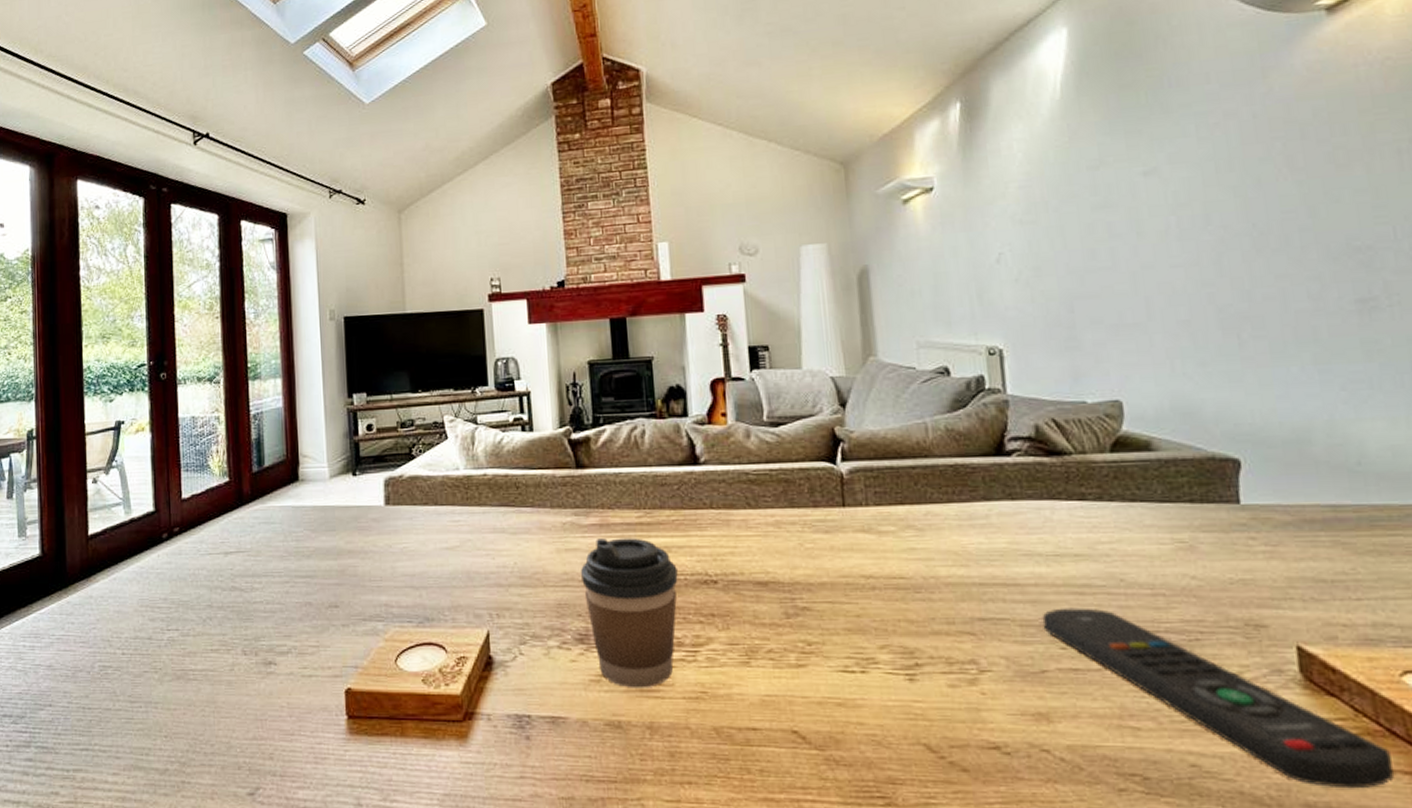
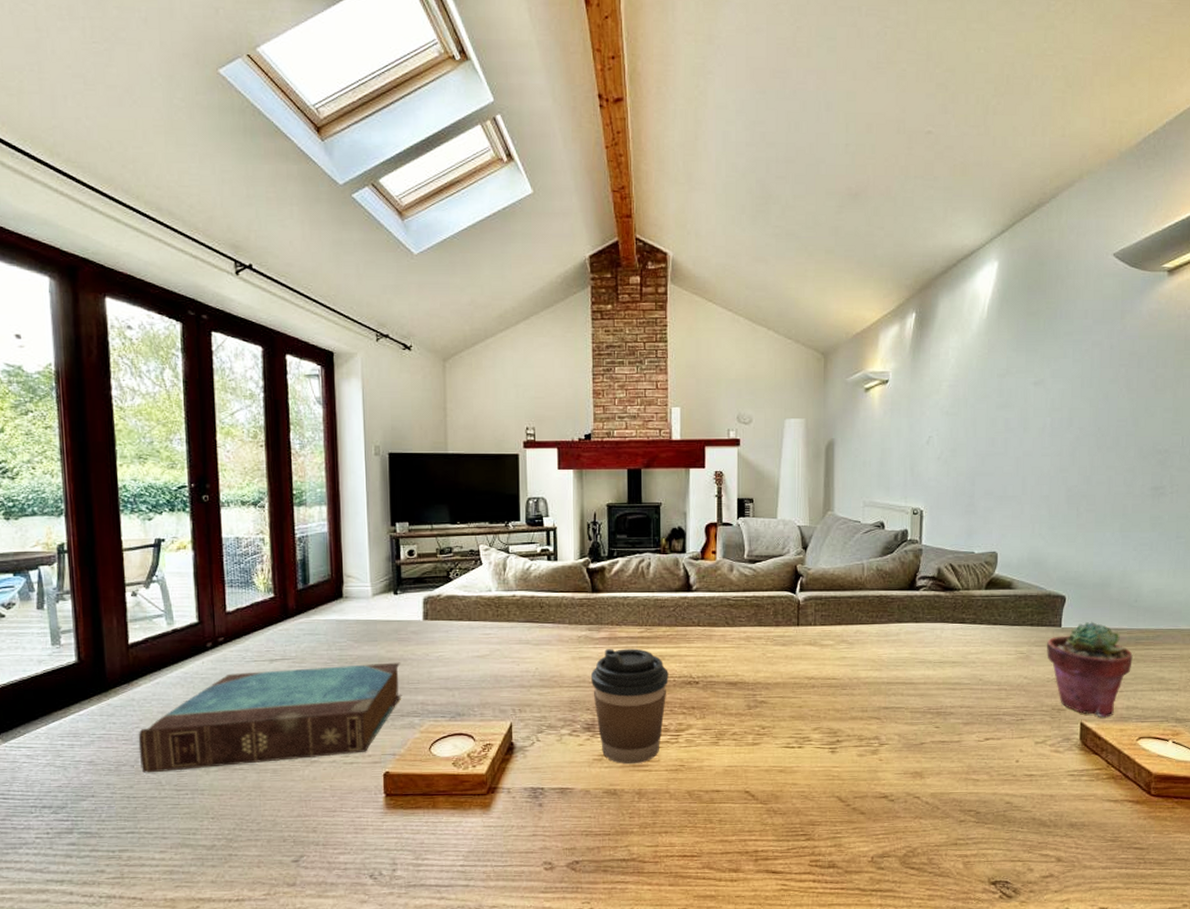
book: none [95,555,364,681] -> present [138,662,402,773]
remote control: present [1042,607,1394,789] -> none [926,699,1123,813]
potted succulent: none [1220,494,1370,639] -> present [1047,621,1133,718]

